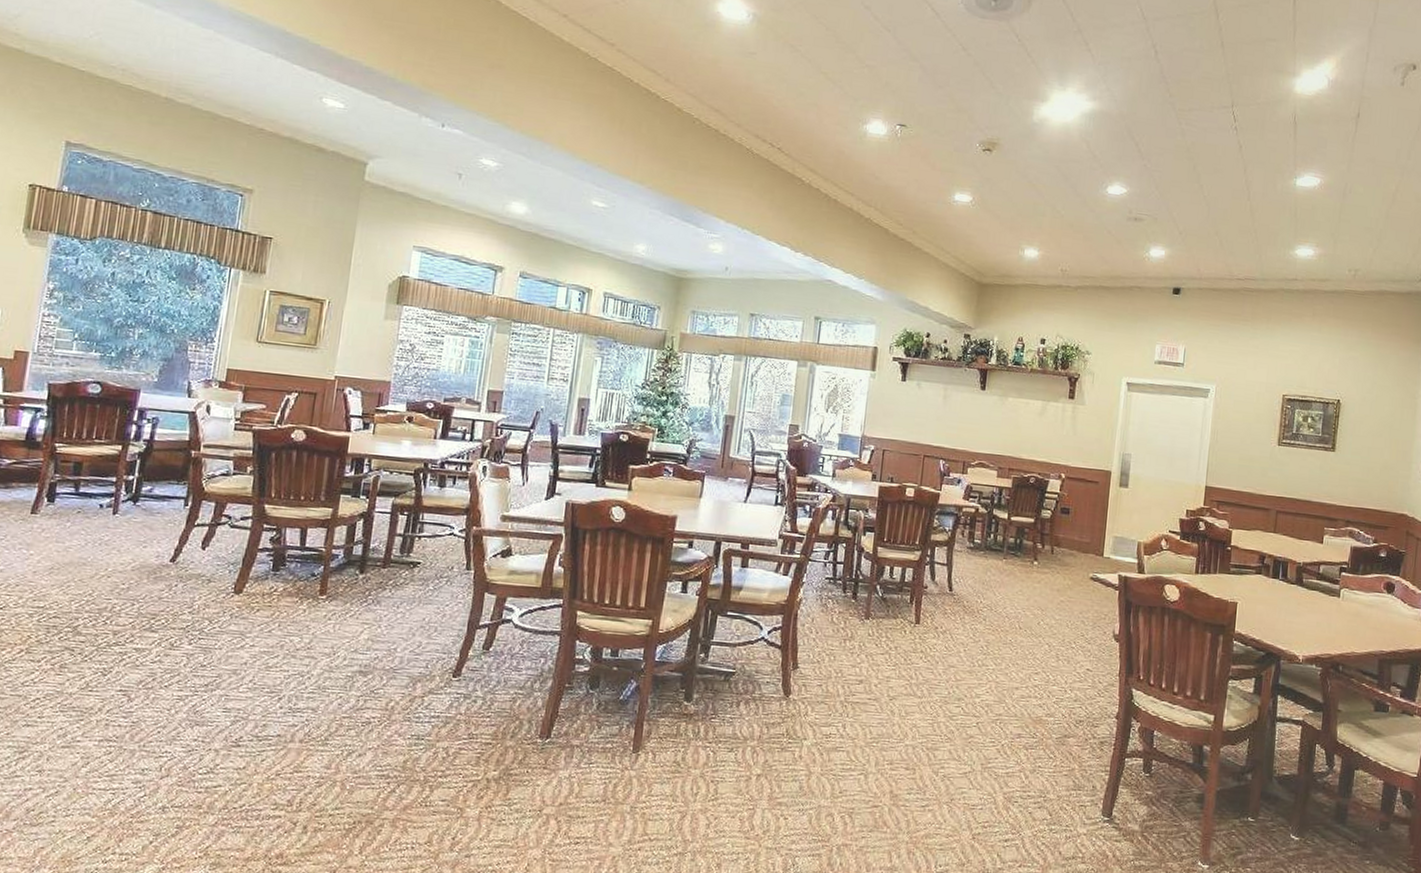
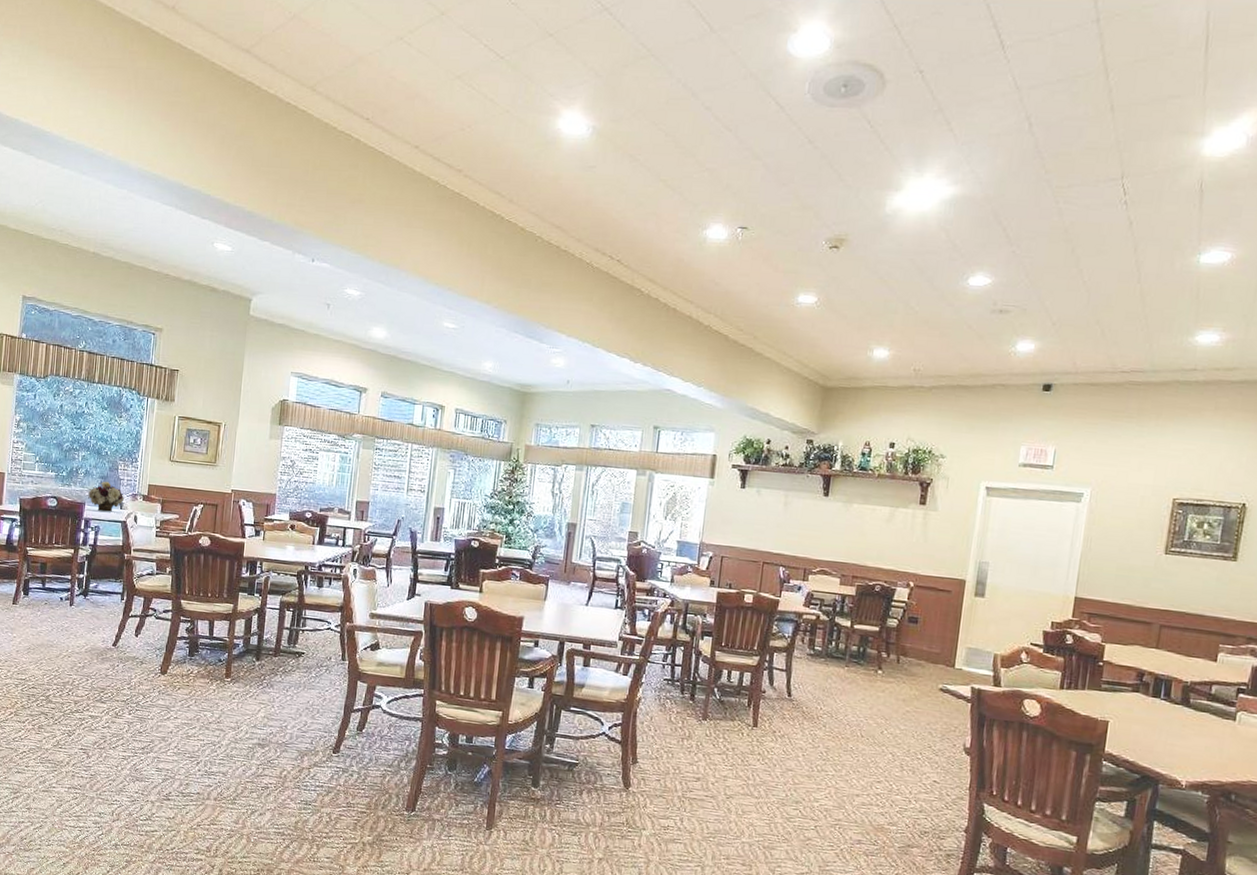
flower arrangement: none [143,364,194,401] -> present [87,481,124,512]

